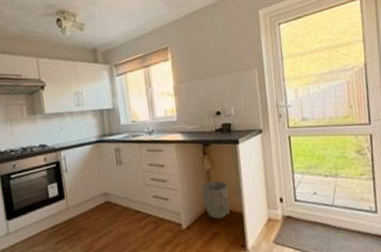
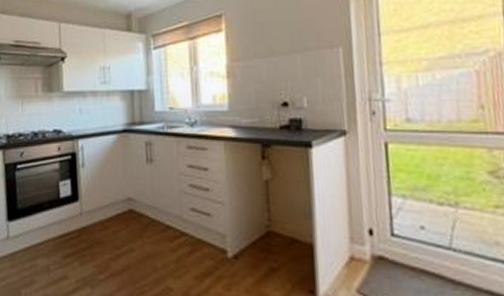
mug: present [201,181,231,219] -> none [256,196,296,249]

